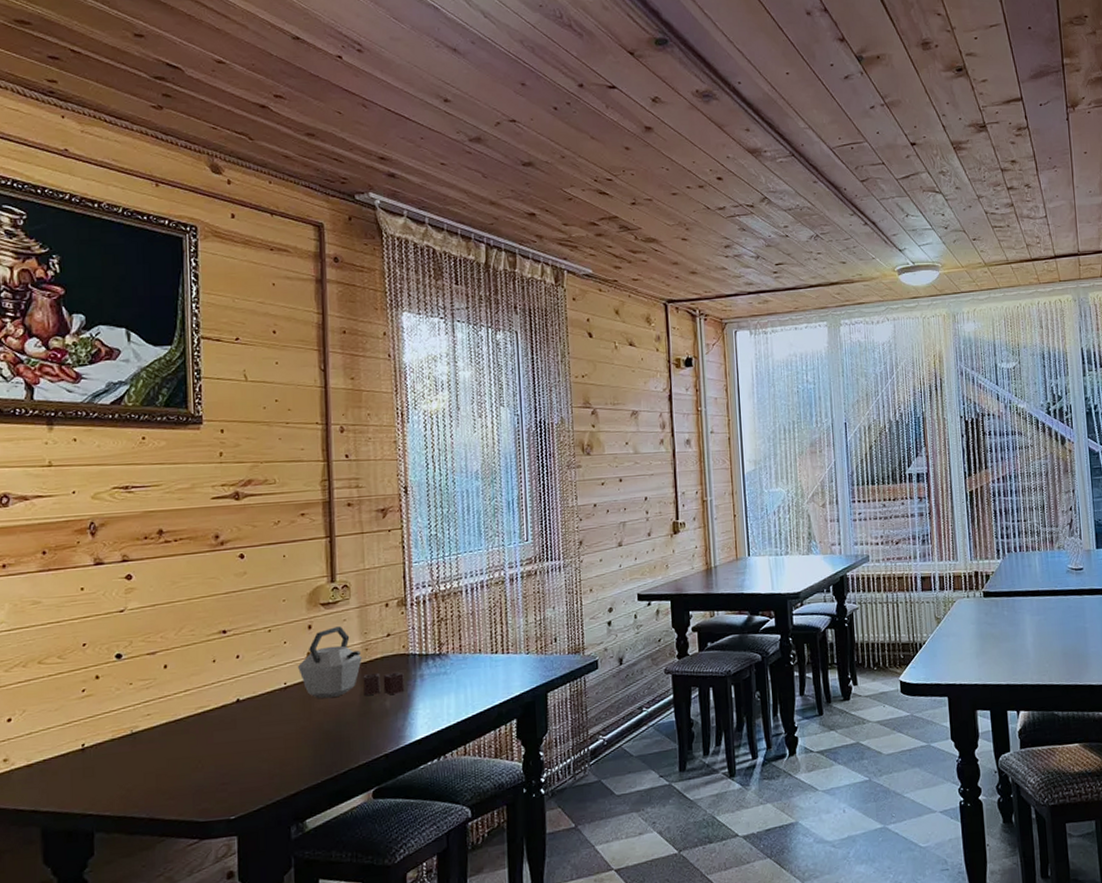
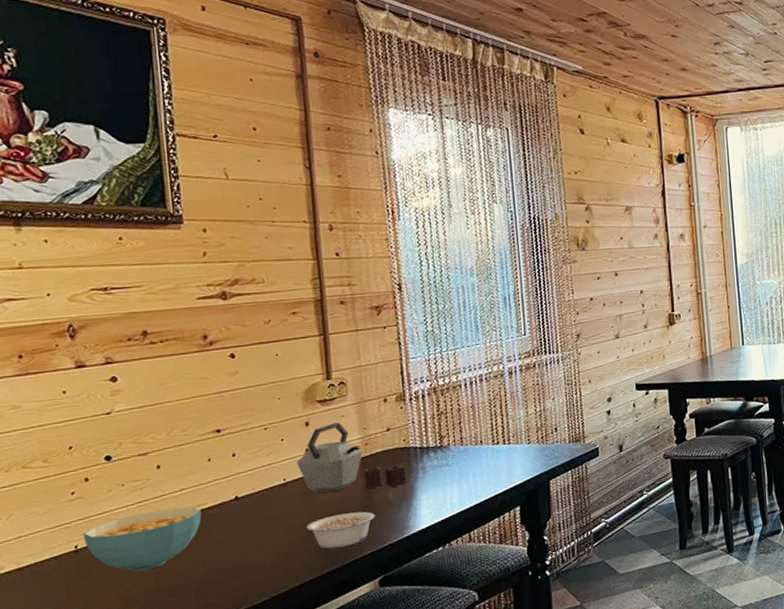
cereal bowl: none [90,708,204,773] -> present [83,507,202,572]
legume: none [304,719,372,757] -> present [306,511,376,549]

